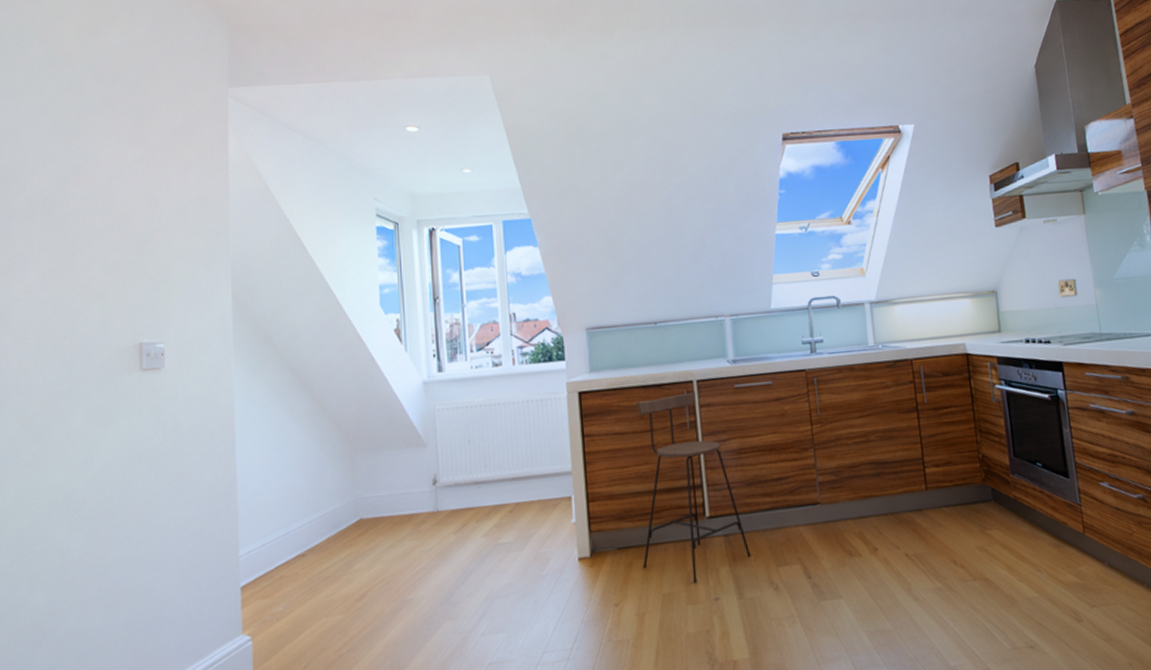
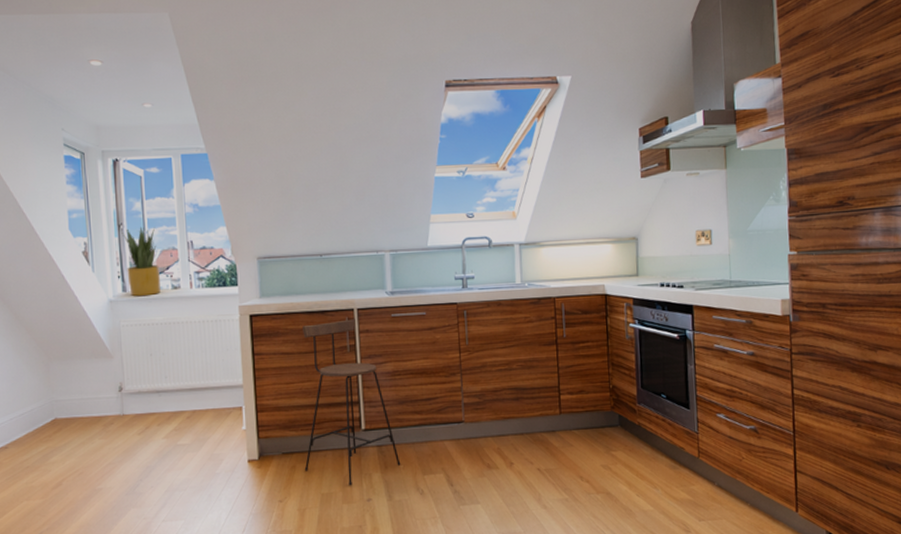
planter: none [437,299,480,377] -> present [121,226,161,297]

